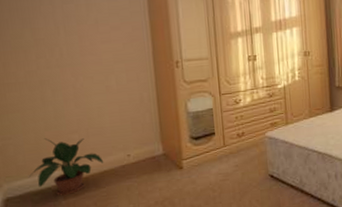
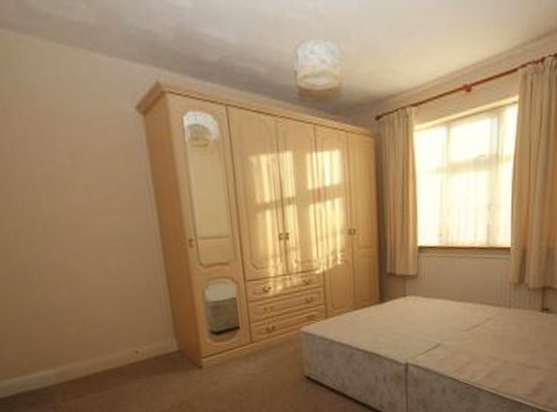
potted plant: present [28,138,104,196] -> none [18,330,108,398]

